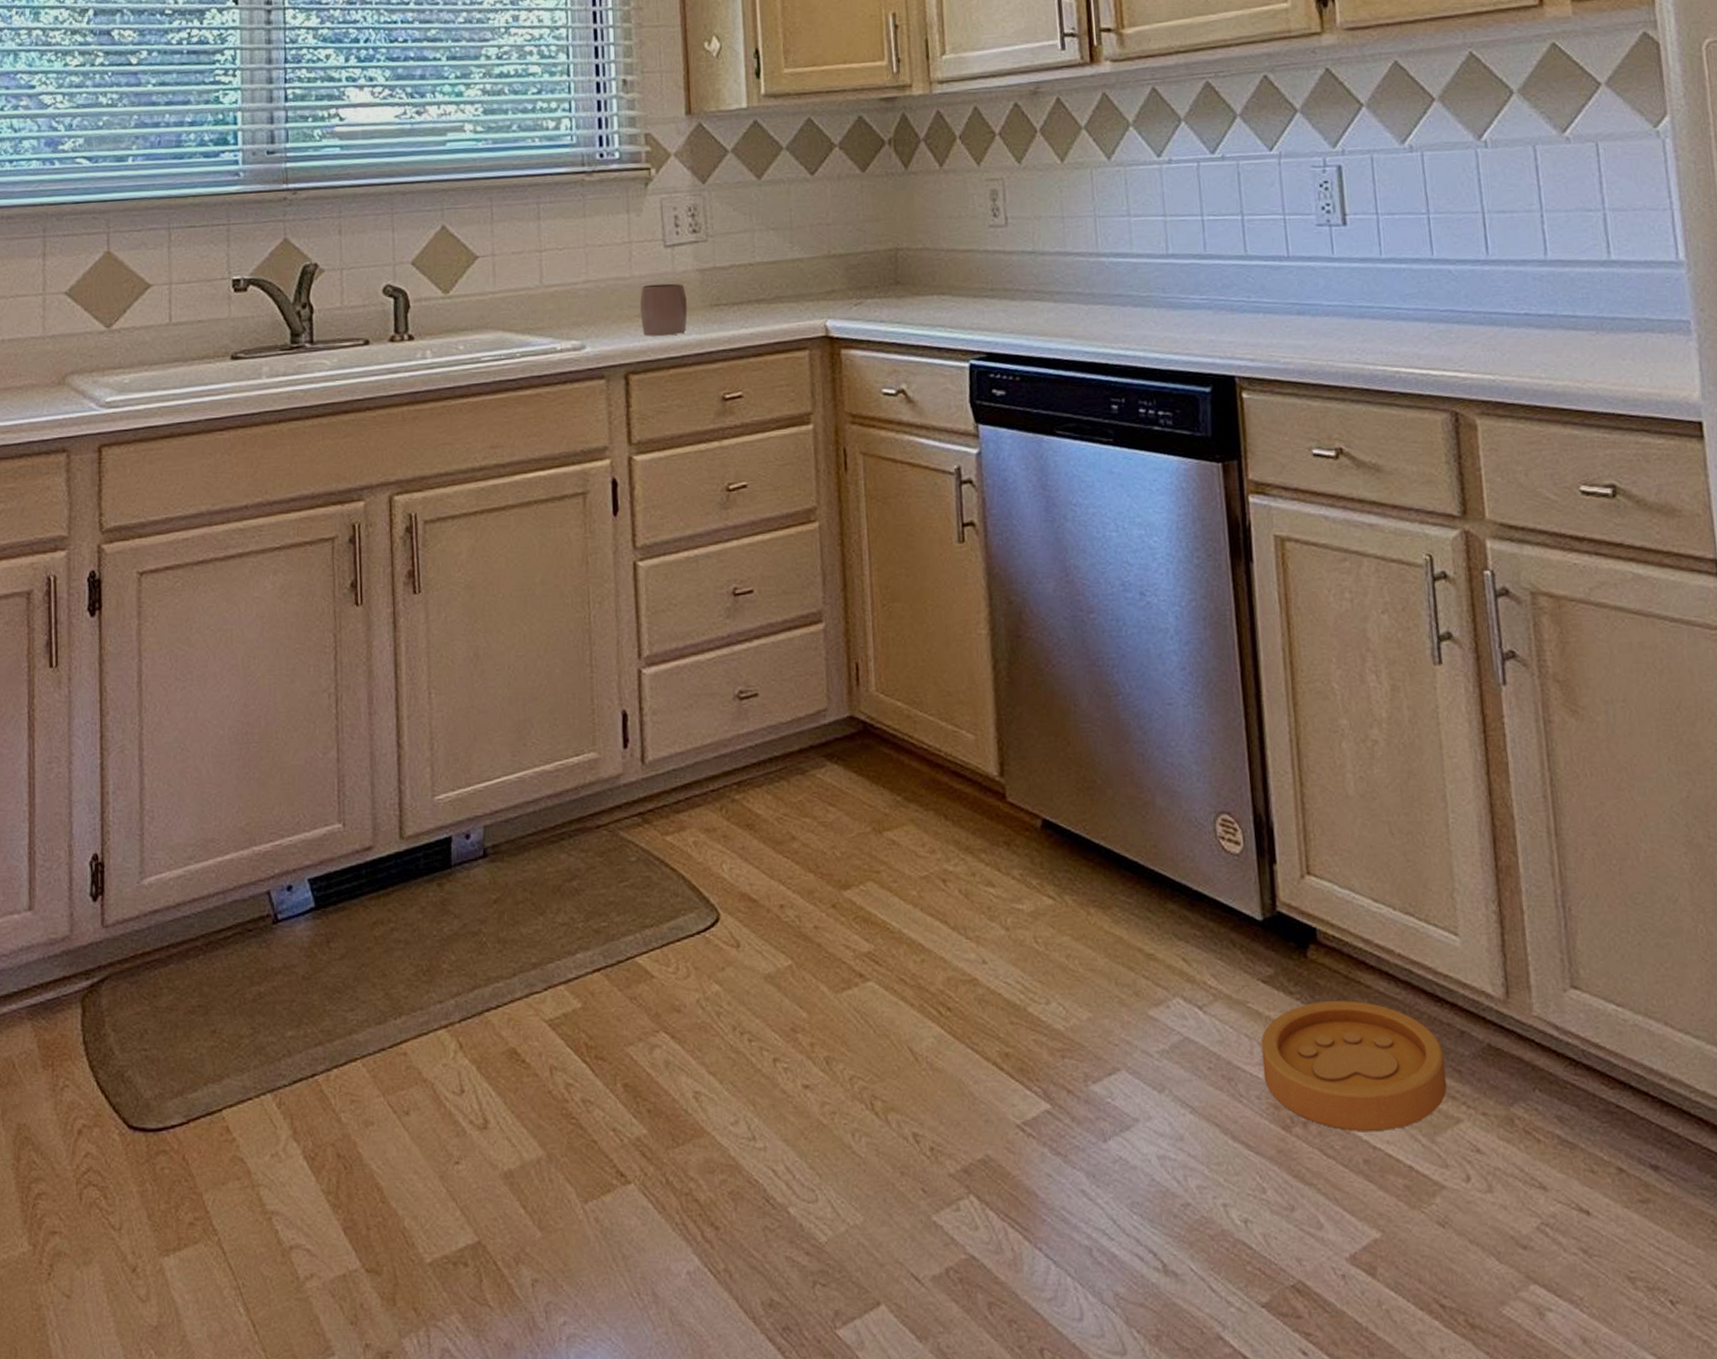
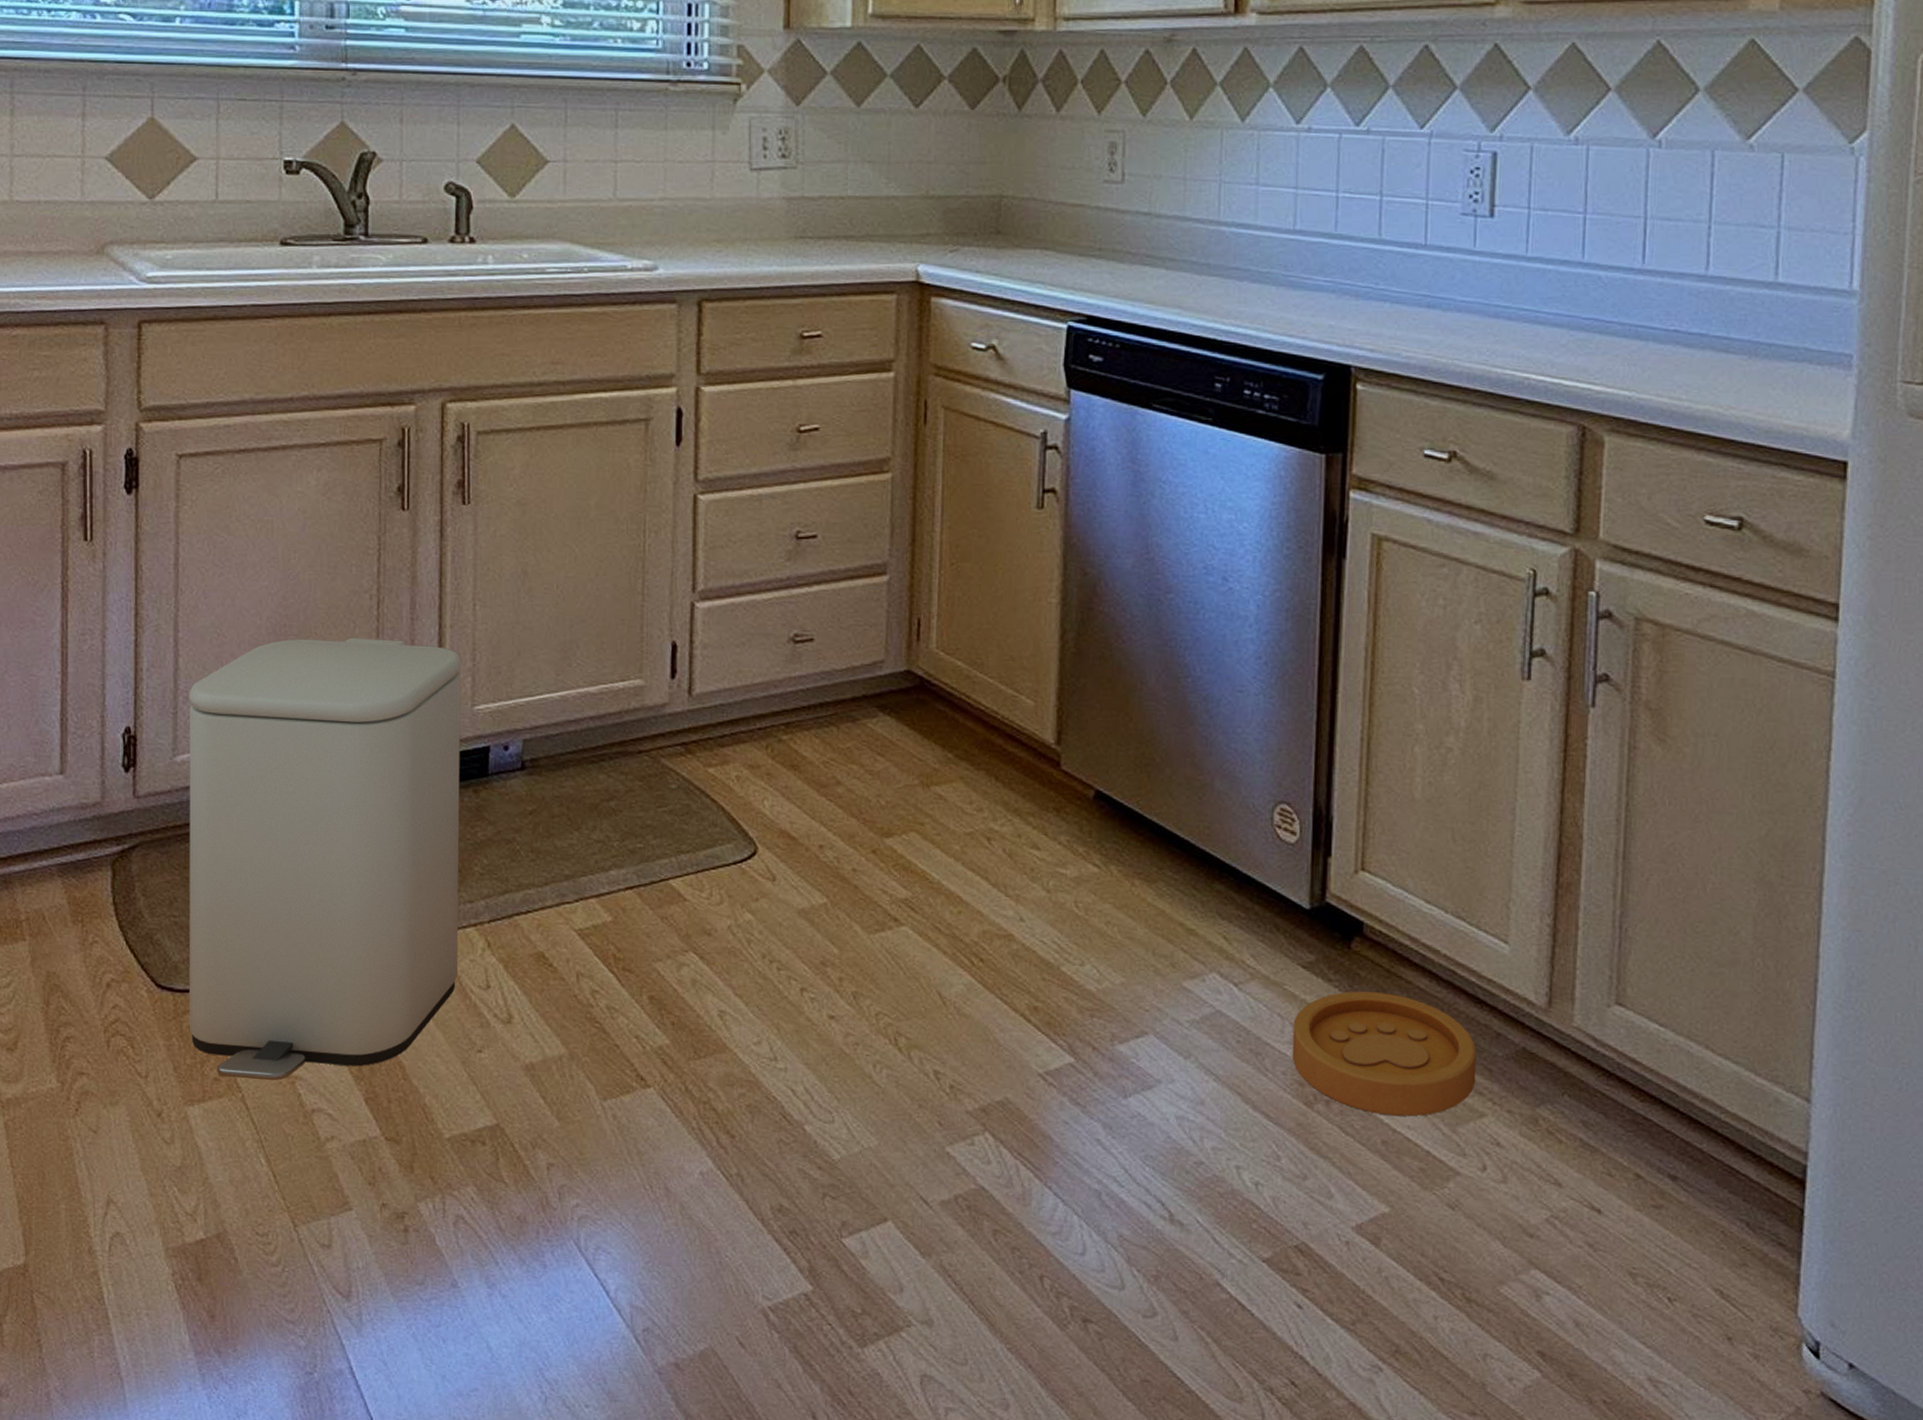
pedal bin: none [154,736,431,1221] -> present [188,637,462,1081]
mug: present [639,283,688,336] -> none [718,208,770,264]

